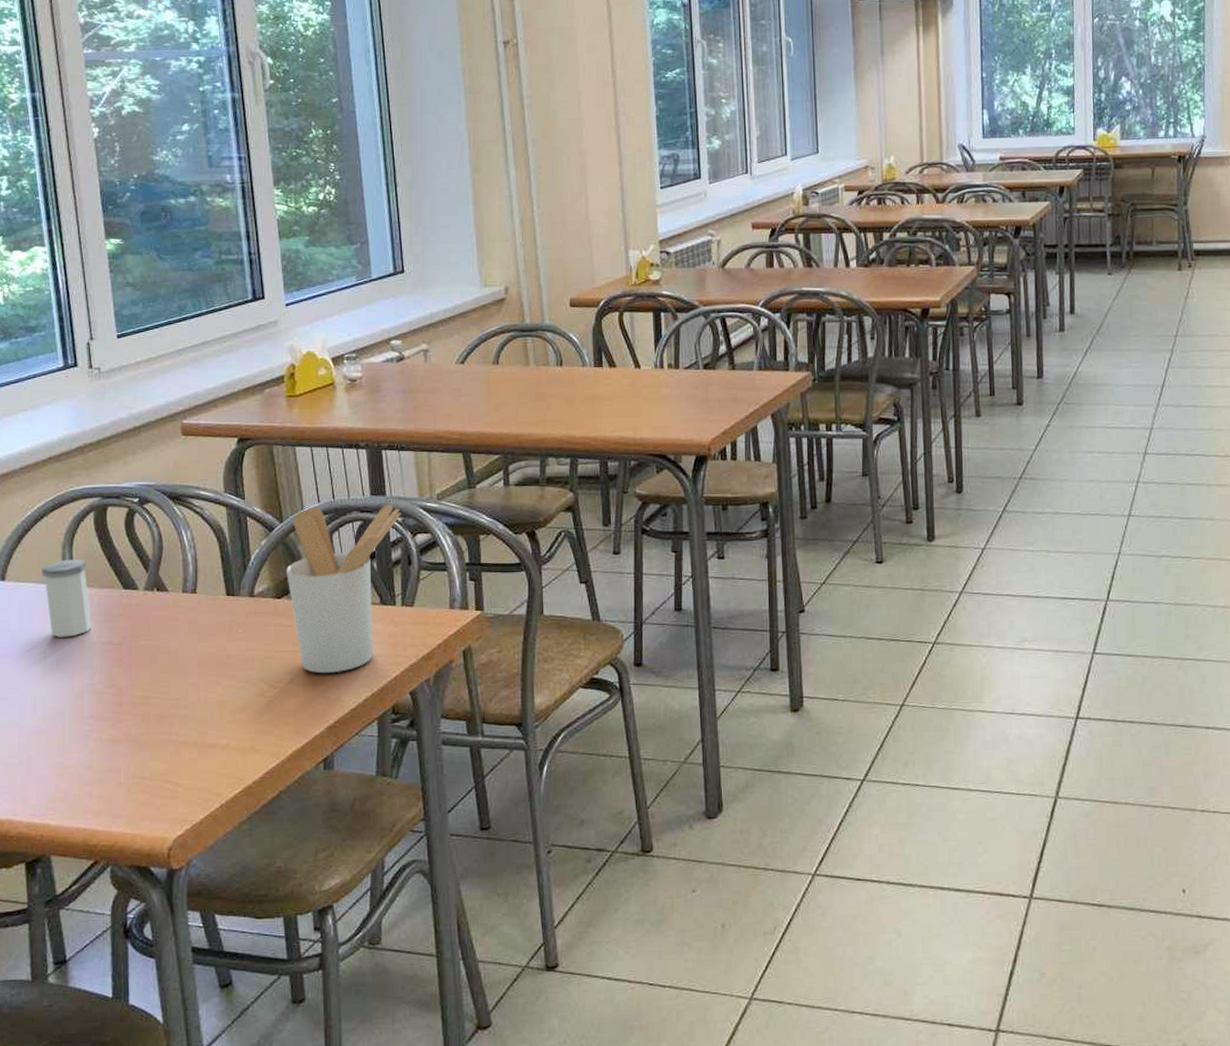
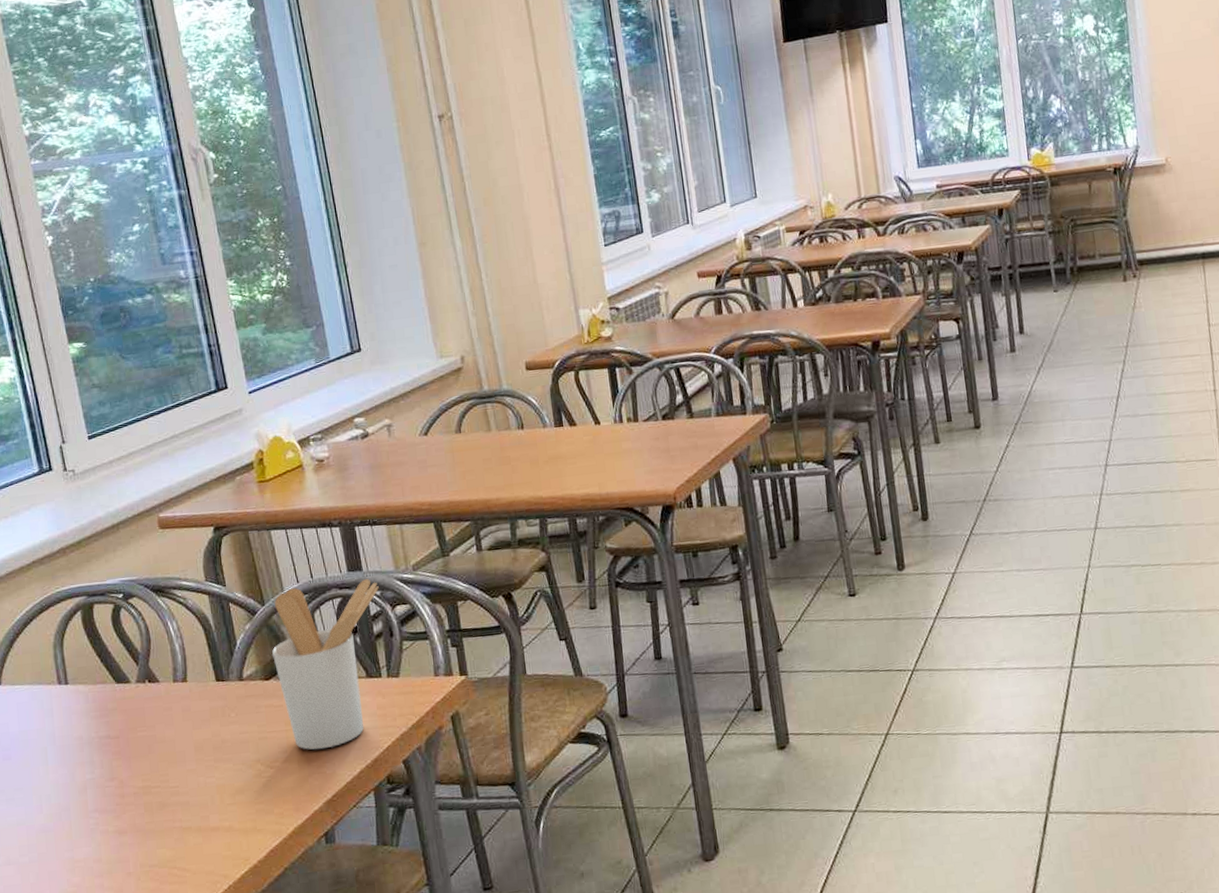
salt shaker: present [42,558,92,637] -> none [35,657,89,736]

